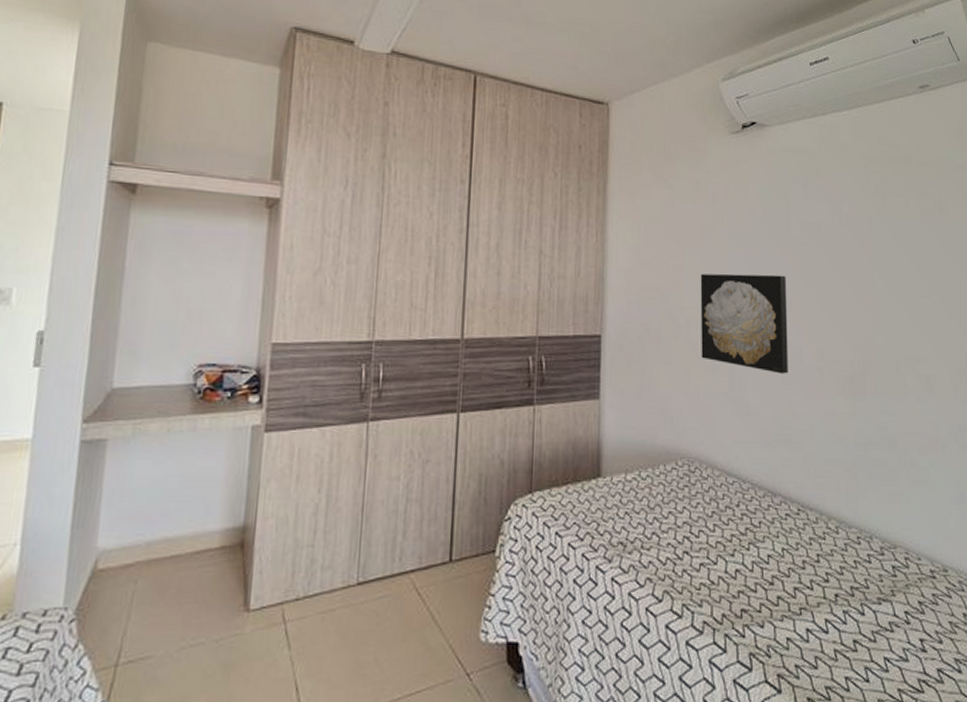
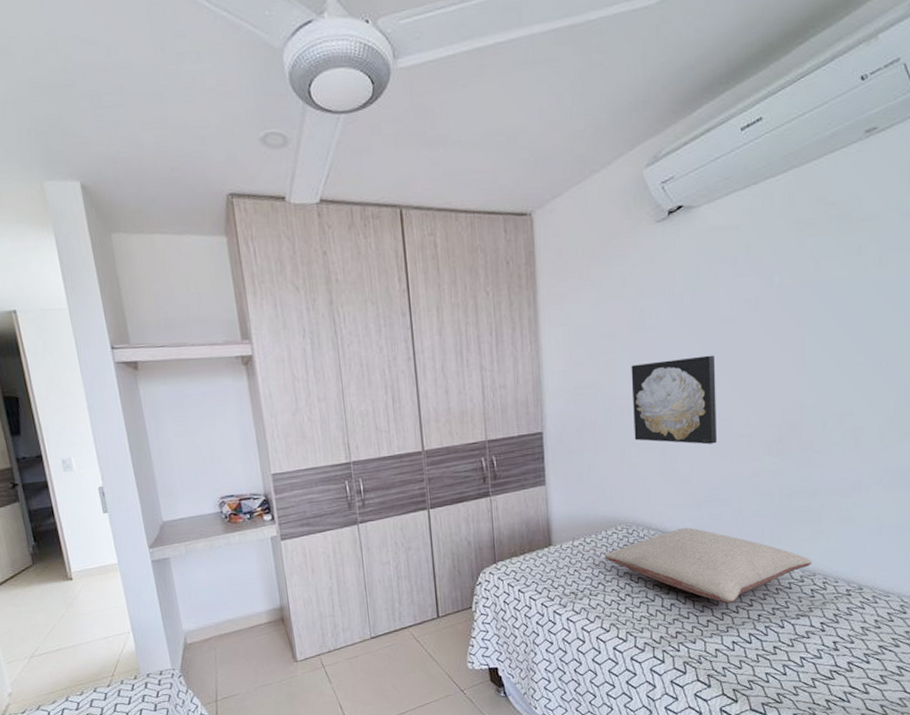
pillow: none [661,472,892,576] -> present [604,528,812,604]

